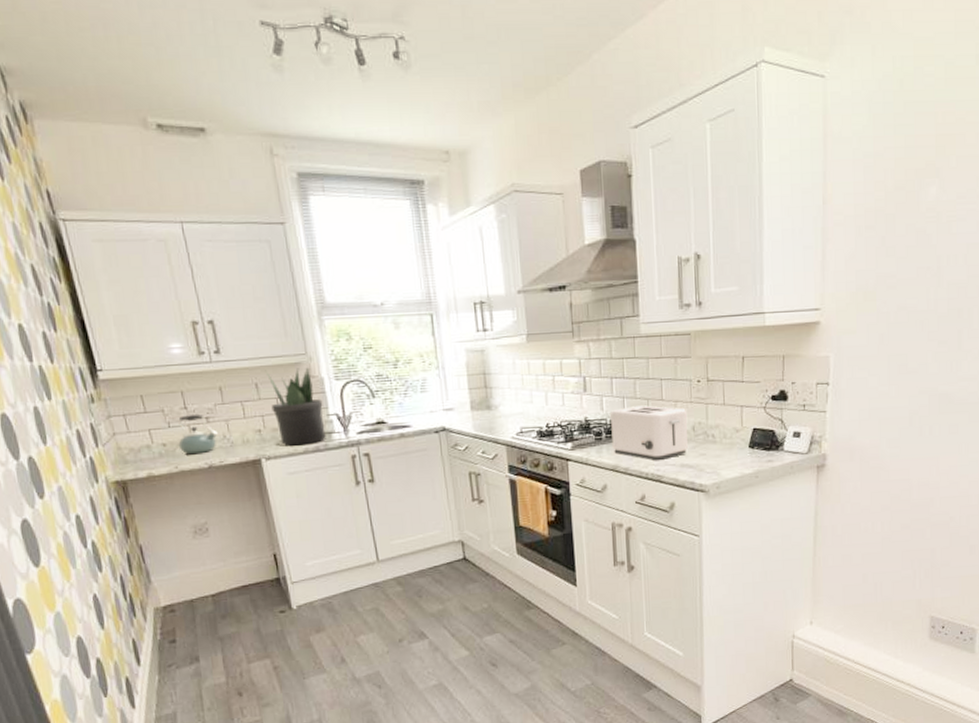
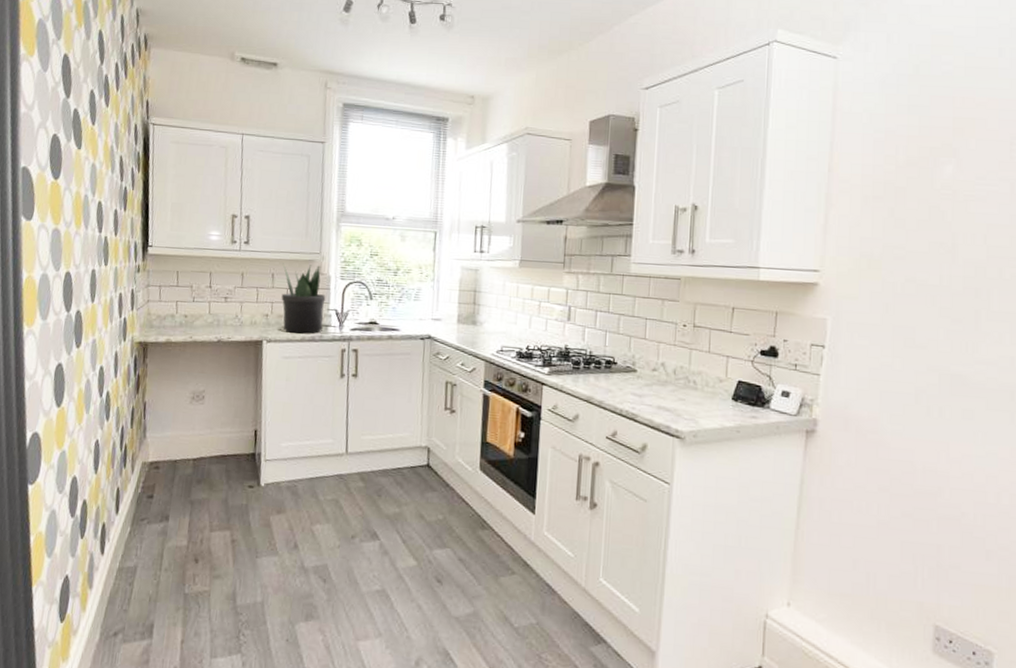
kettle: present [178,414,218,455] -> none [197,293,232,329]
toaster: present [610,405,688,460] -> none [589,341,670,399]

